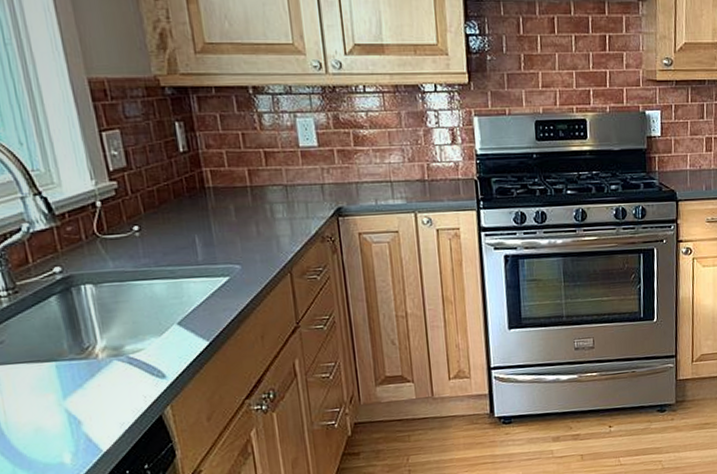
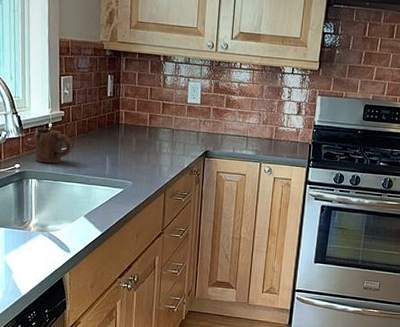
mug: none [74,209,141,259] -> present [33,127,73,164]

